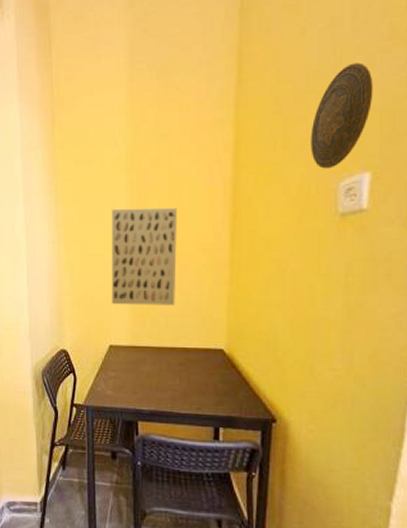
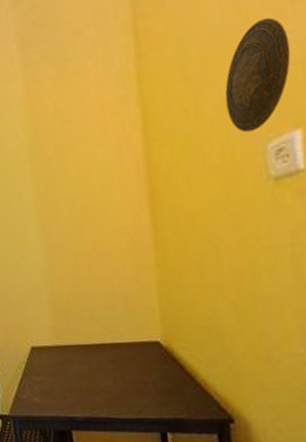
wall art: present [111,208,177,305] -> none [18,193,99,303]

